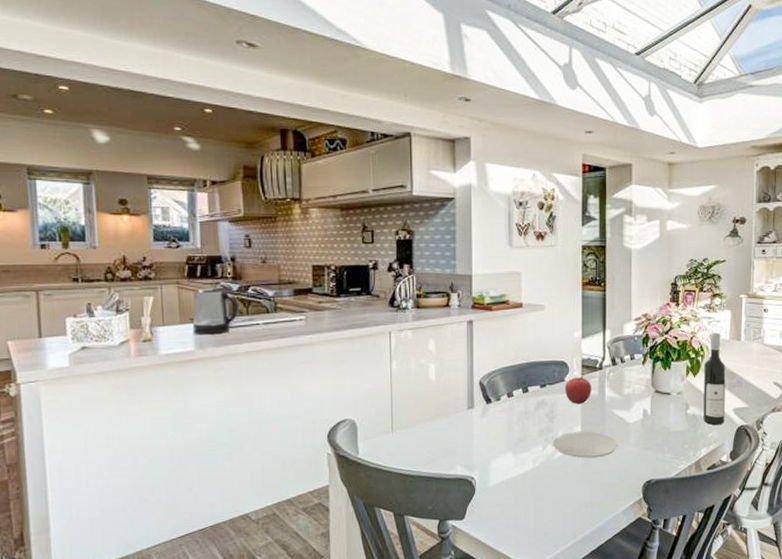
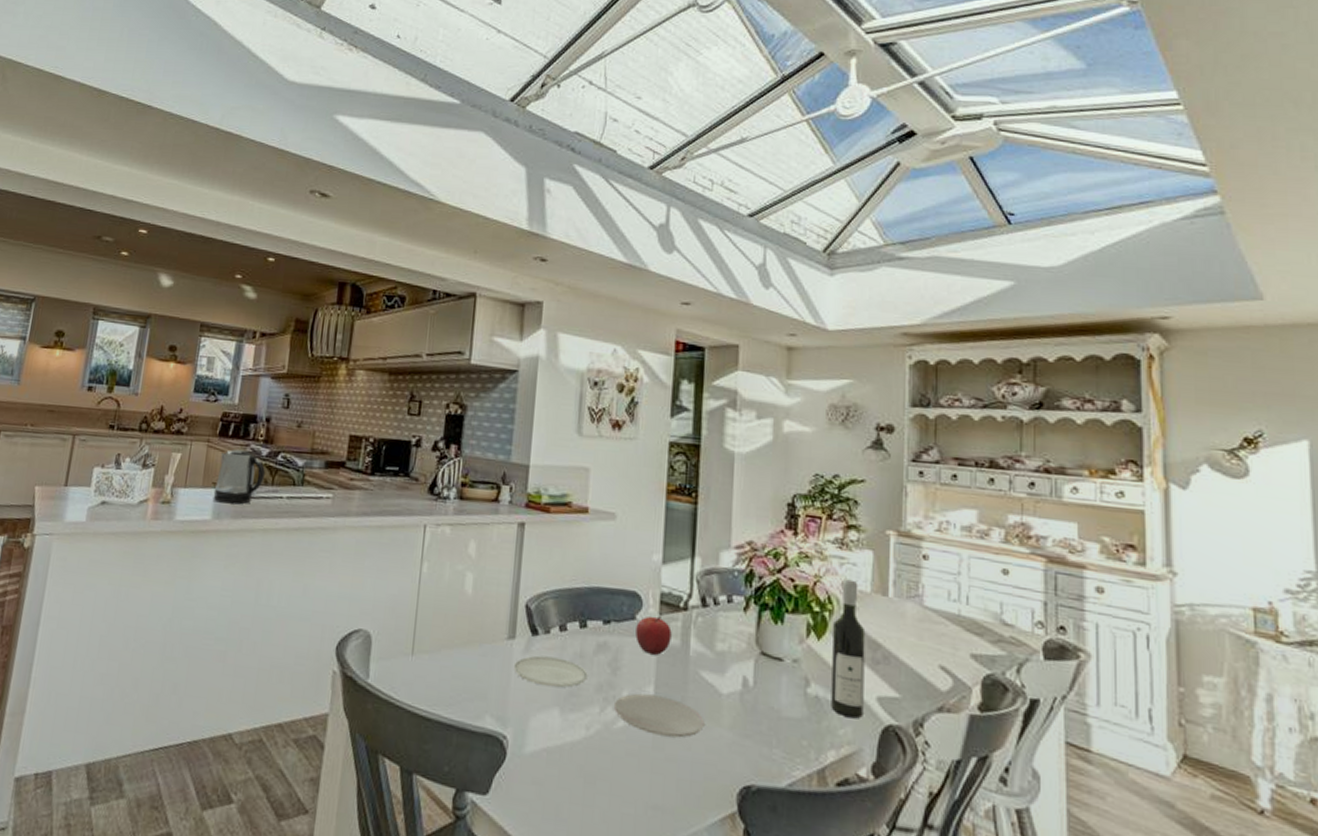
plate: none [474,417,532,438] -> present [513,655,588,688]

